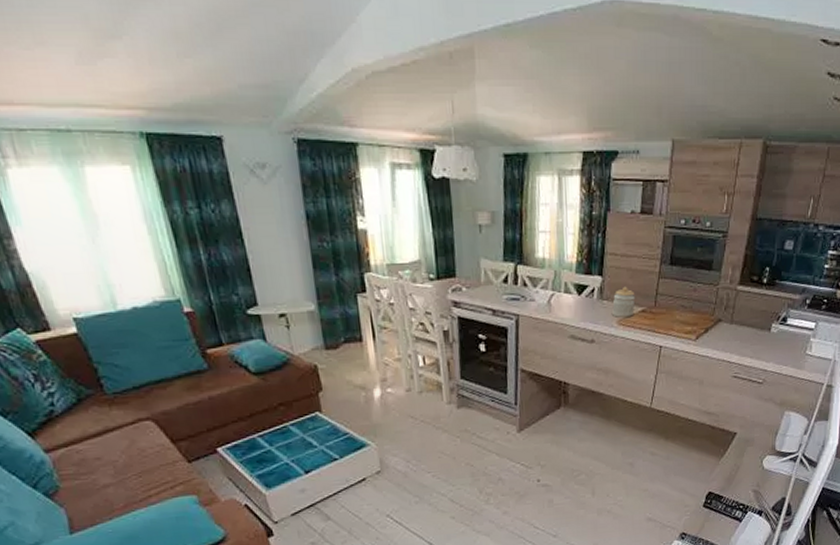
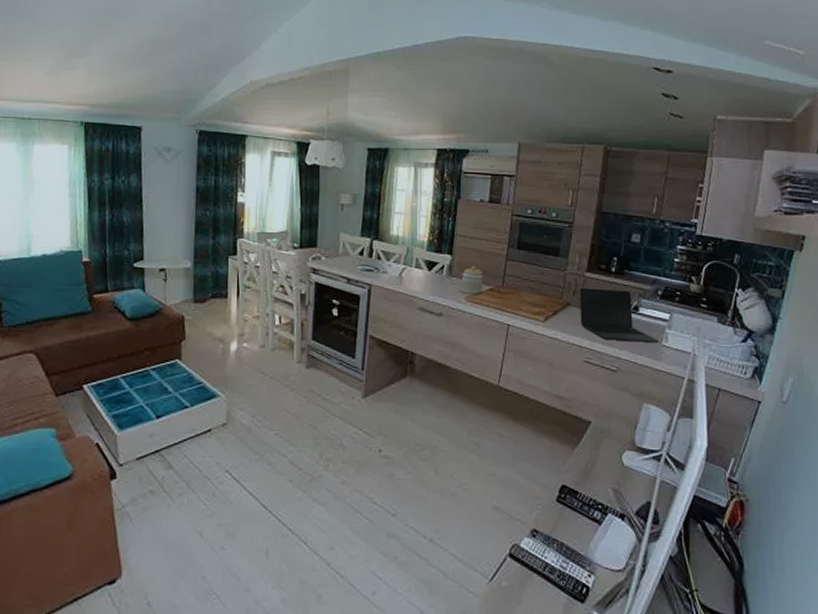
laptop: none [731,301,803,354] -> present [579,288,658,342]

